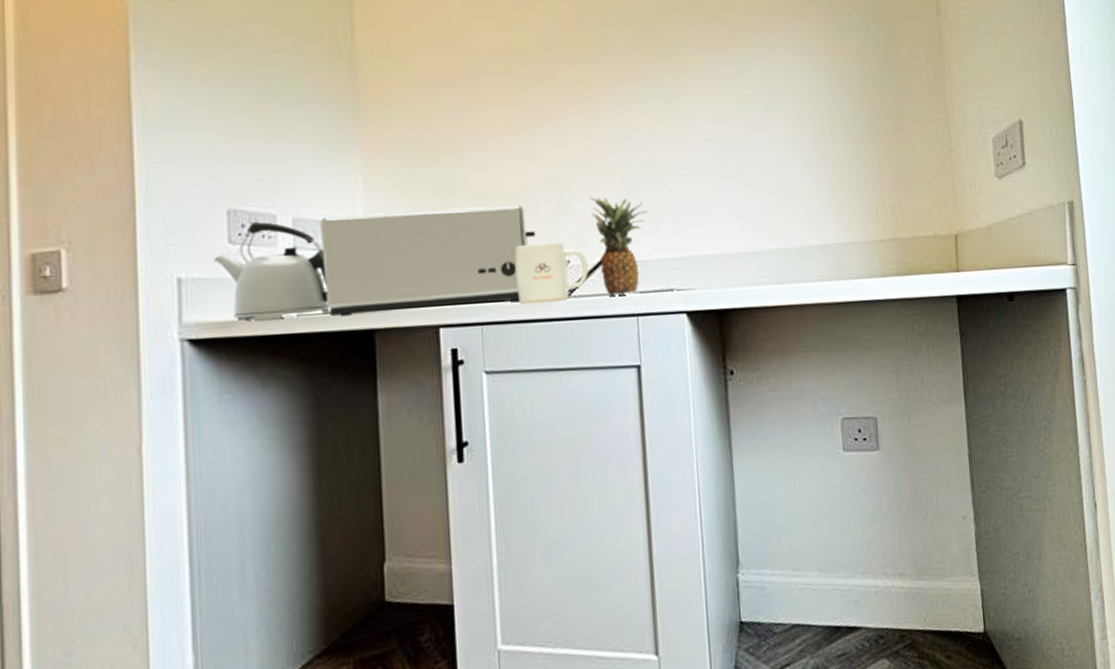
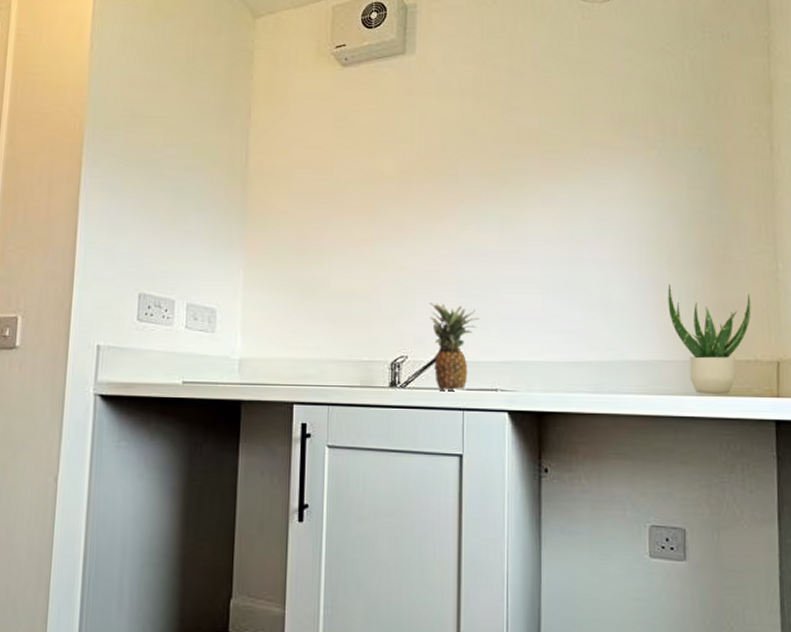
kettle: present [215,222,330,321] -> none [126,305,209,385]
toaster: present [319,205,535,317] -> none [206,304,380,389]
mug: present [514,242,589,305] -> none [360,339,424,392]
potted plant: none [844,161,928,275] -> present [668,284,751,394]

